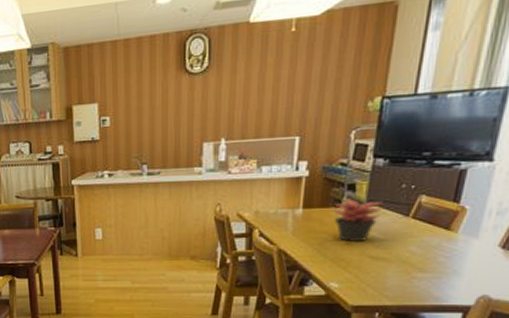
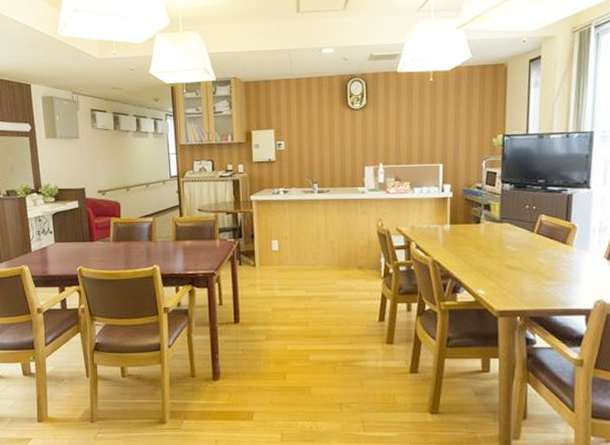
succulent plant: present [332,197,383,243] -> none [474,215,513,254]

